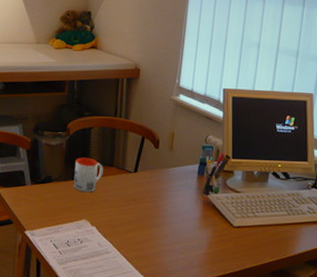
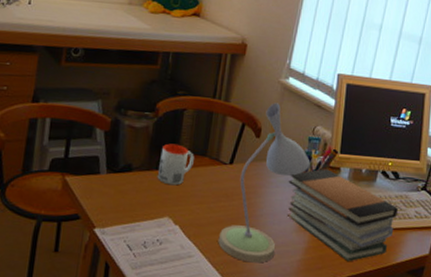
desk lamp: none [130,117,206,257] -> present [218,103,311,263]
book stack: none [187,173,291,255] -> present [288,169,398,262]

